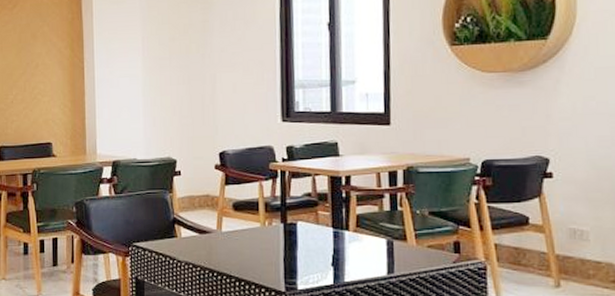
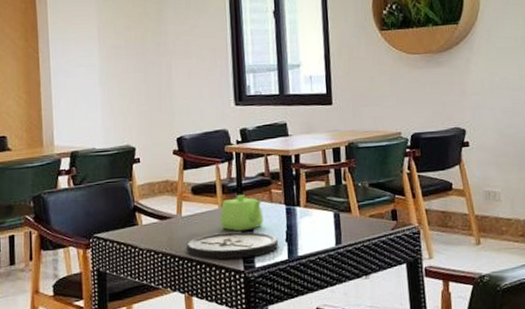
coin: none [226,252,323,279] -> present [186,231,278,260]
teapot: none [261,214,308,252] -> present [220,195,263,232]

